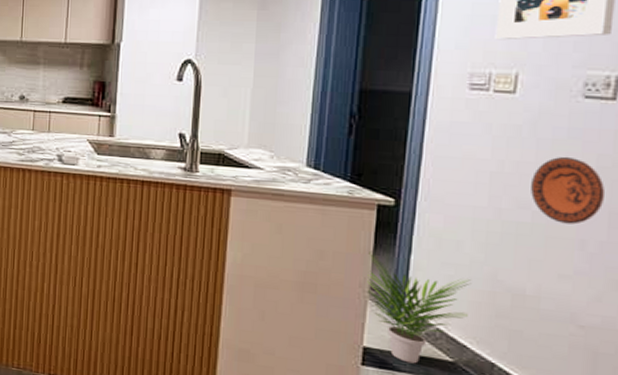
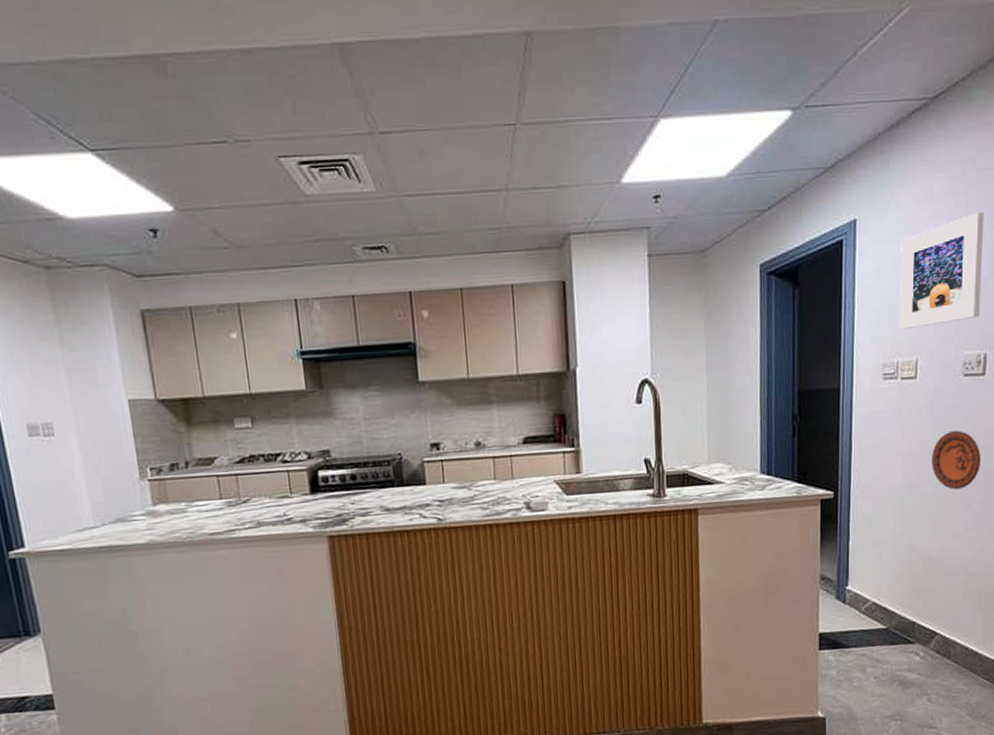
potted plant: present [367,250,472,364] -> none [817,543,895,639]

